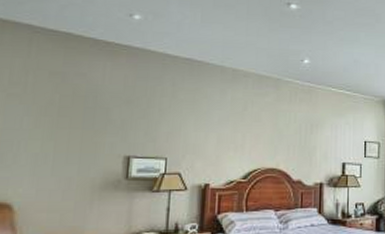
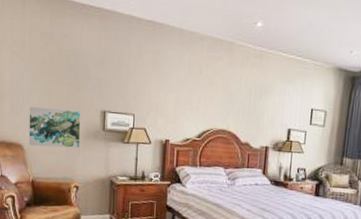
wall art: none [20,157,97,204] -> present [29,107,81,148]

